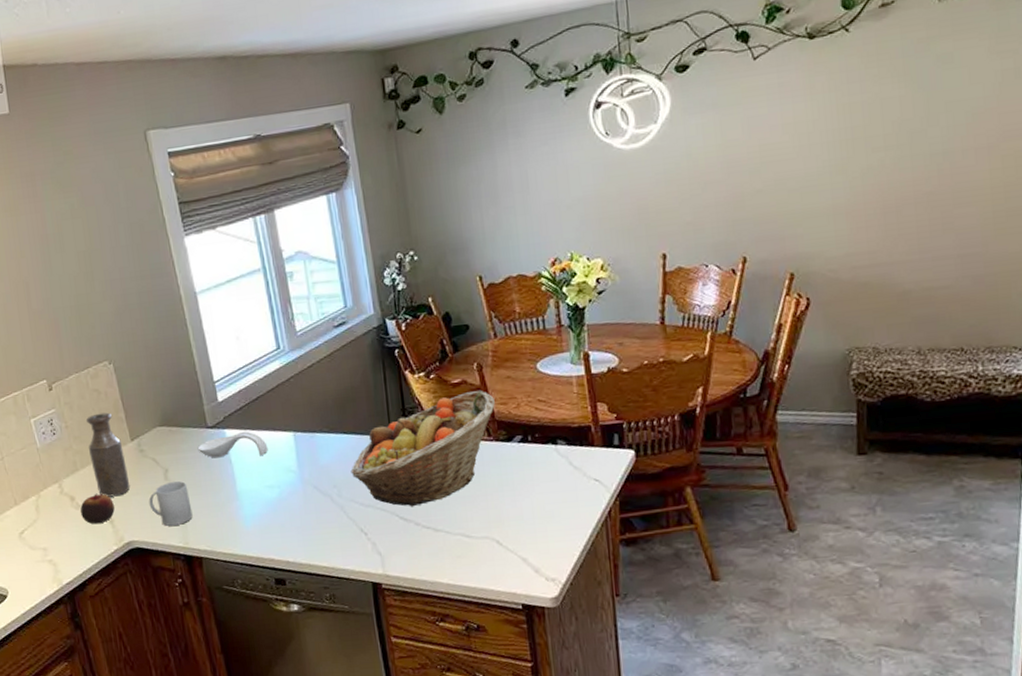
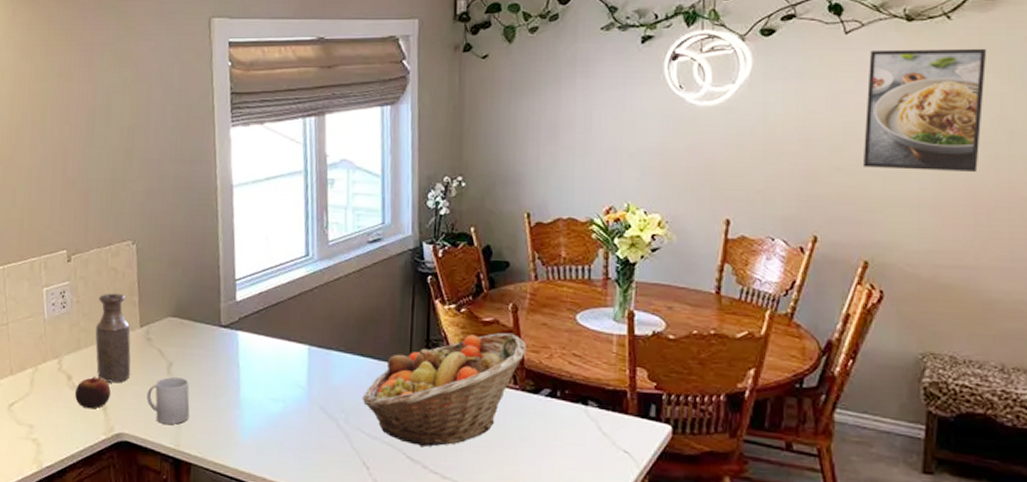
spoon rest: present [197,431,268,458] -> none [206,336,279,366]
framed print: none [778,55,885,186] -> present [862,48,987,172]

